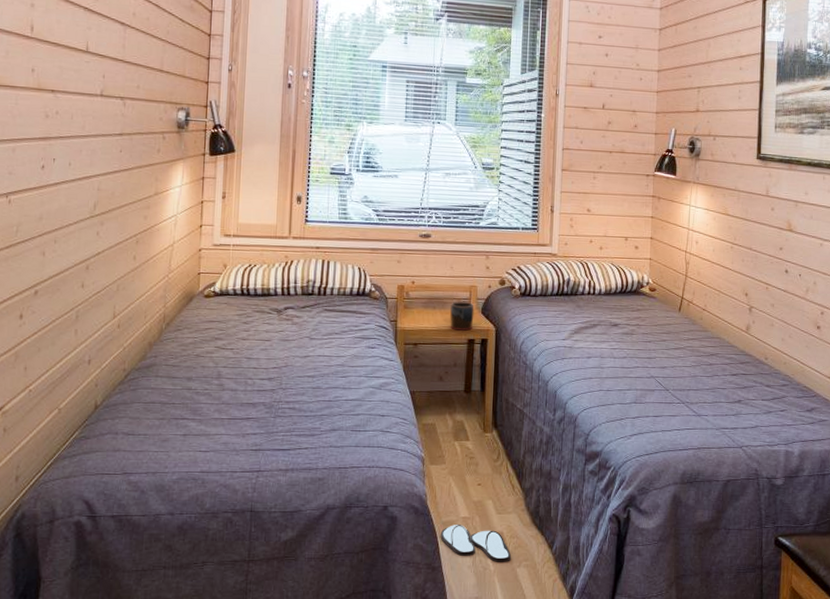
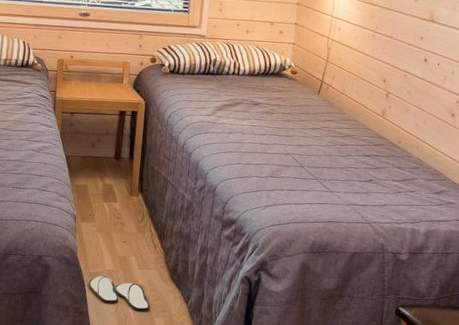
mug: present [450,302,474,331] -> none [104,76,127,103]

